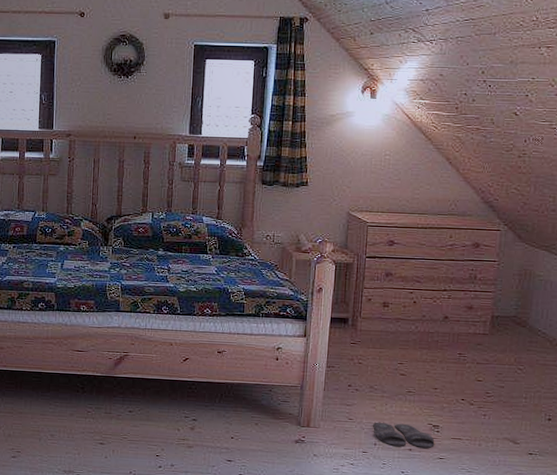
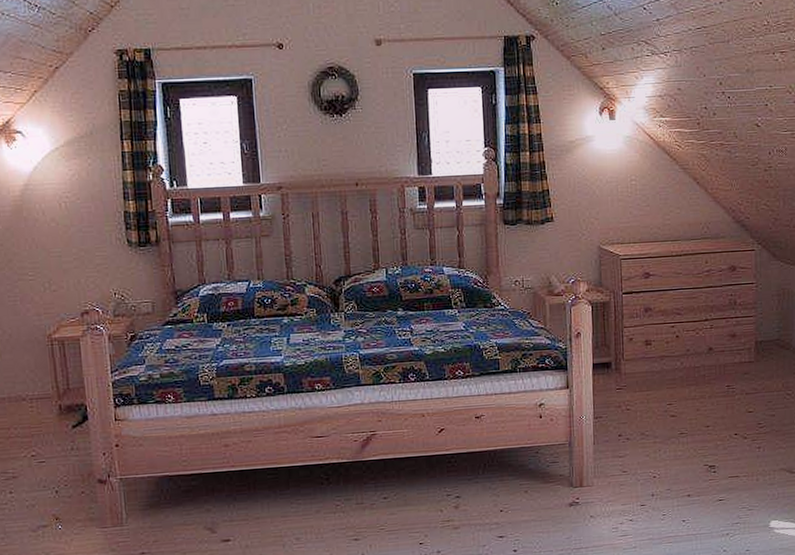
slippers: present [373,422,435,449] -> none [648,468,713,495]

